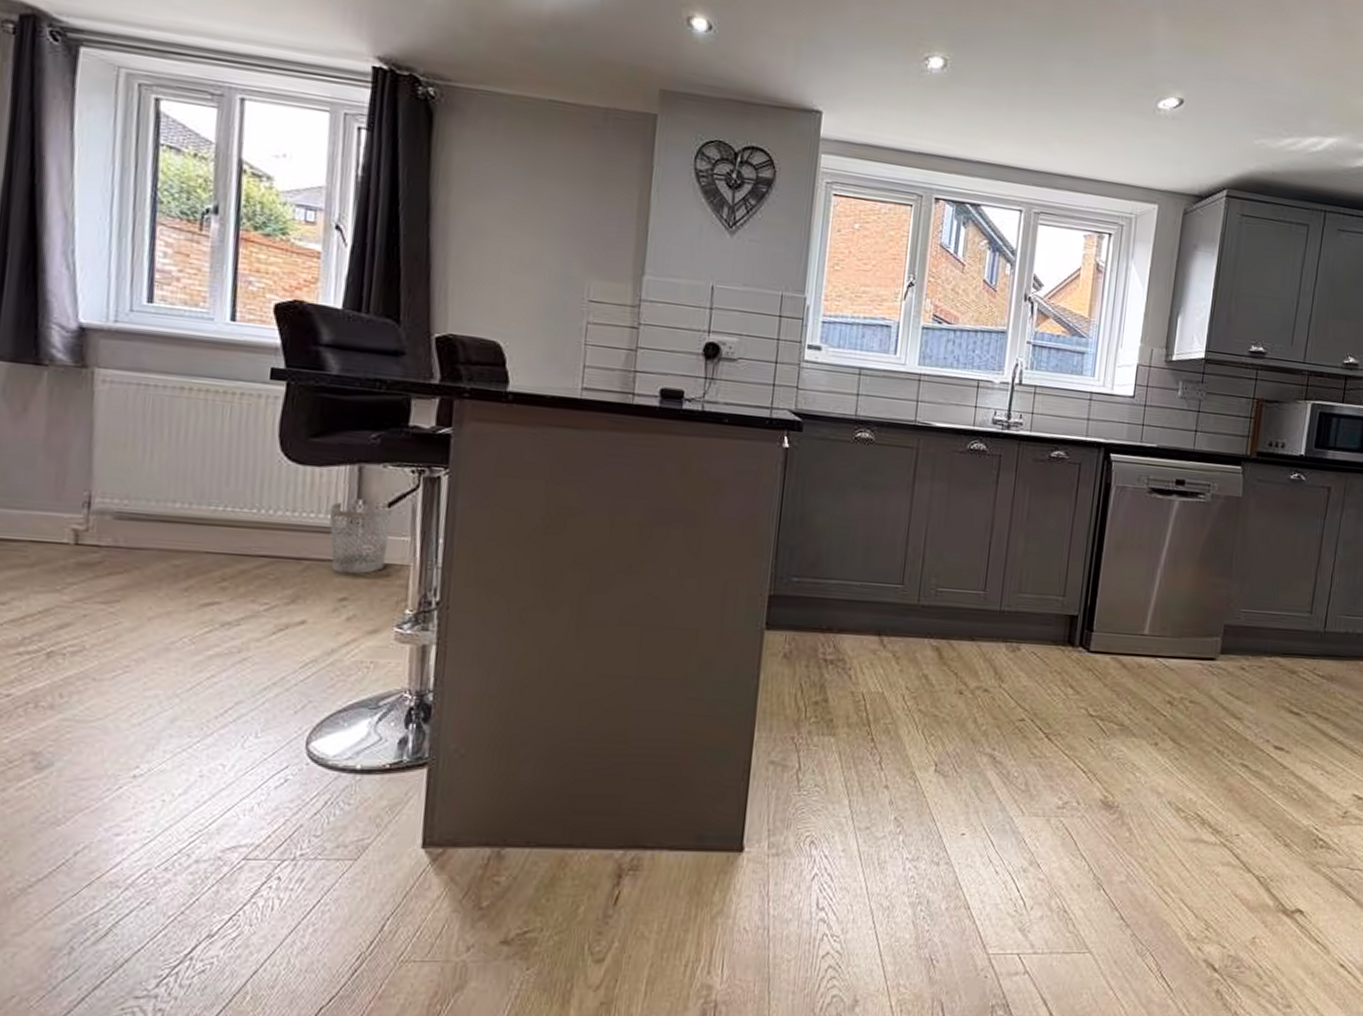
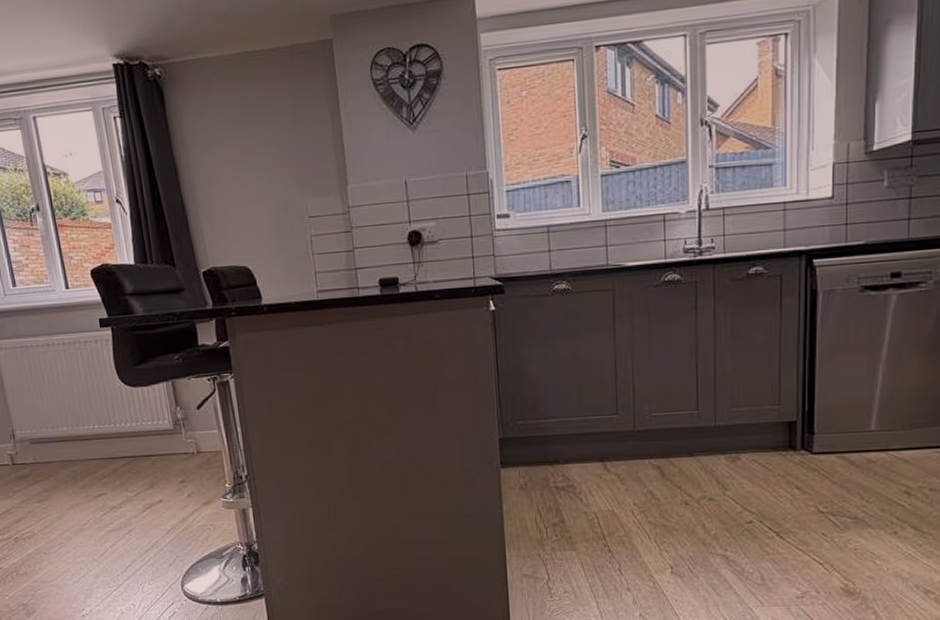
wastebasket: present [329,501,394,575] -> none [159,405,204,463]

